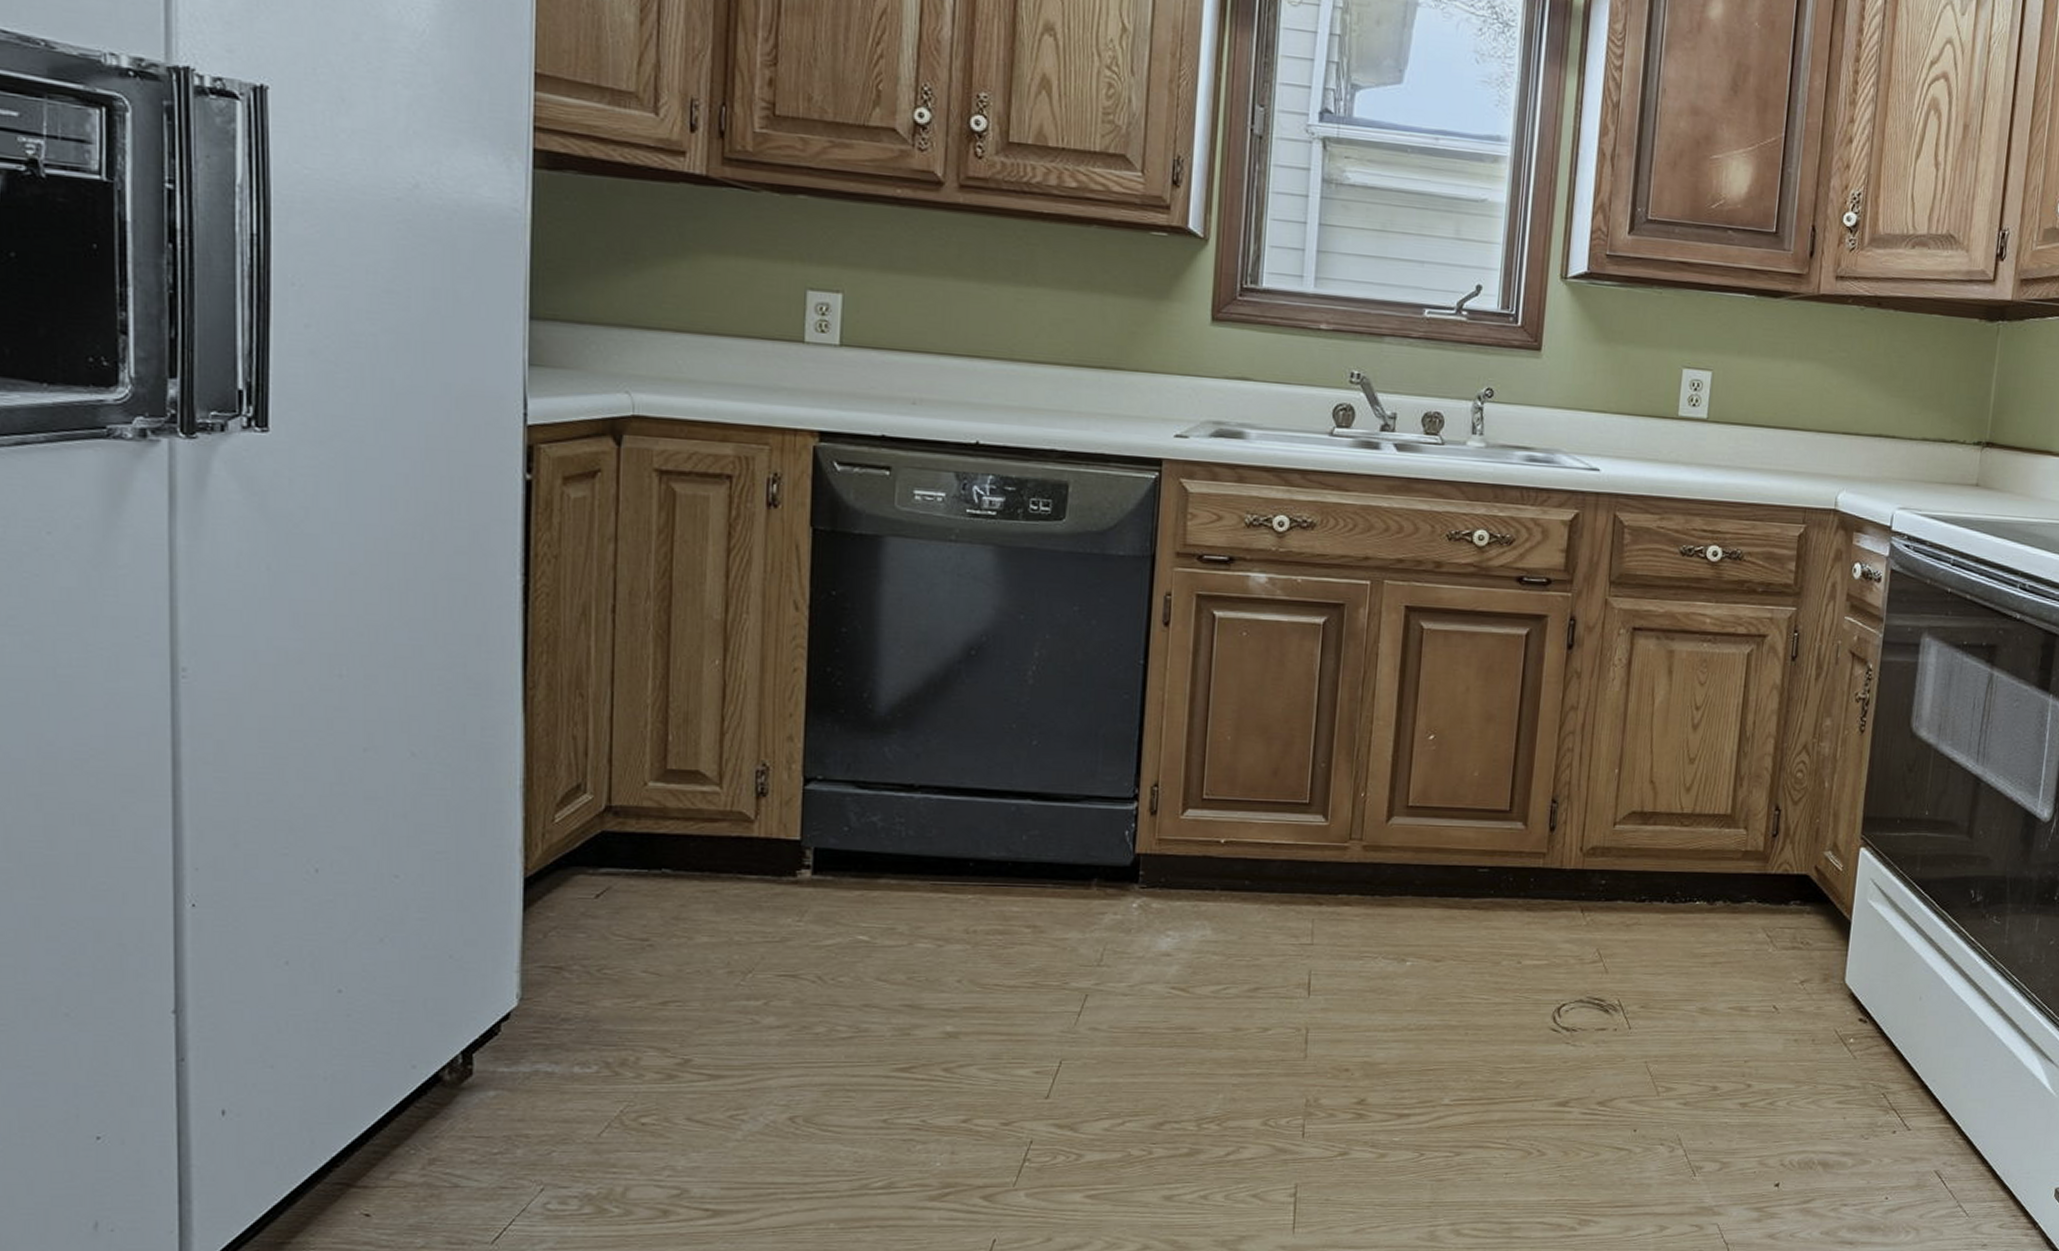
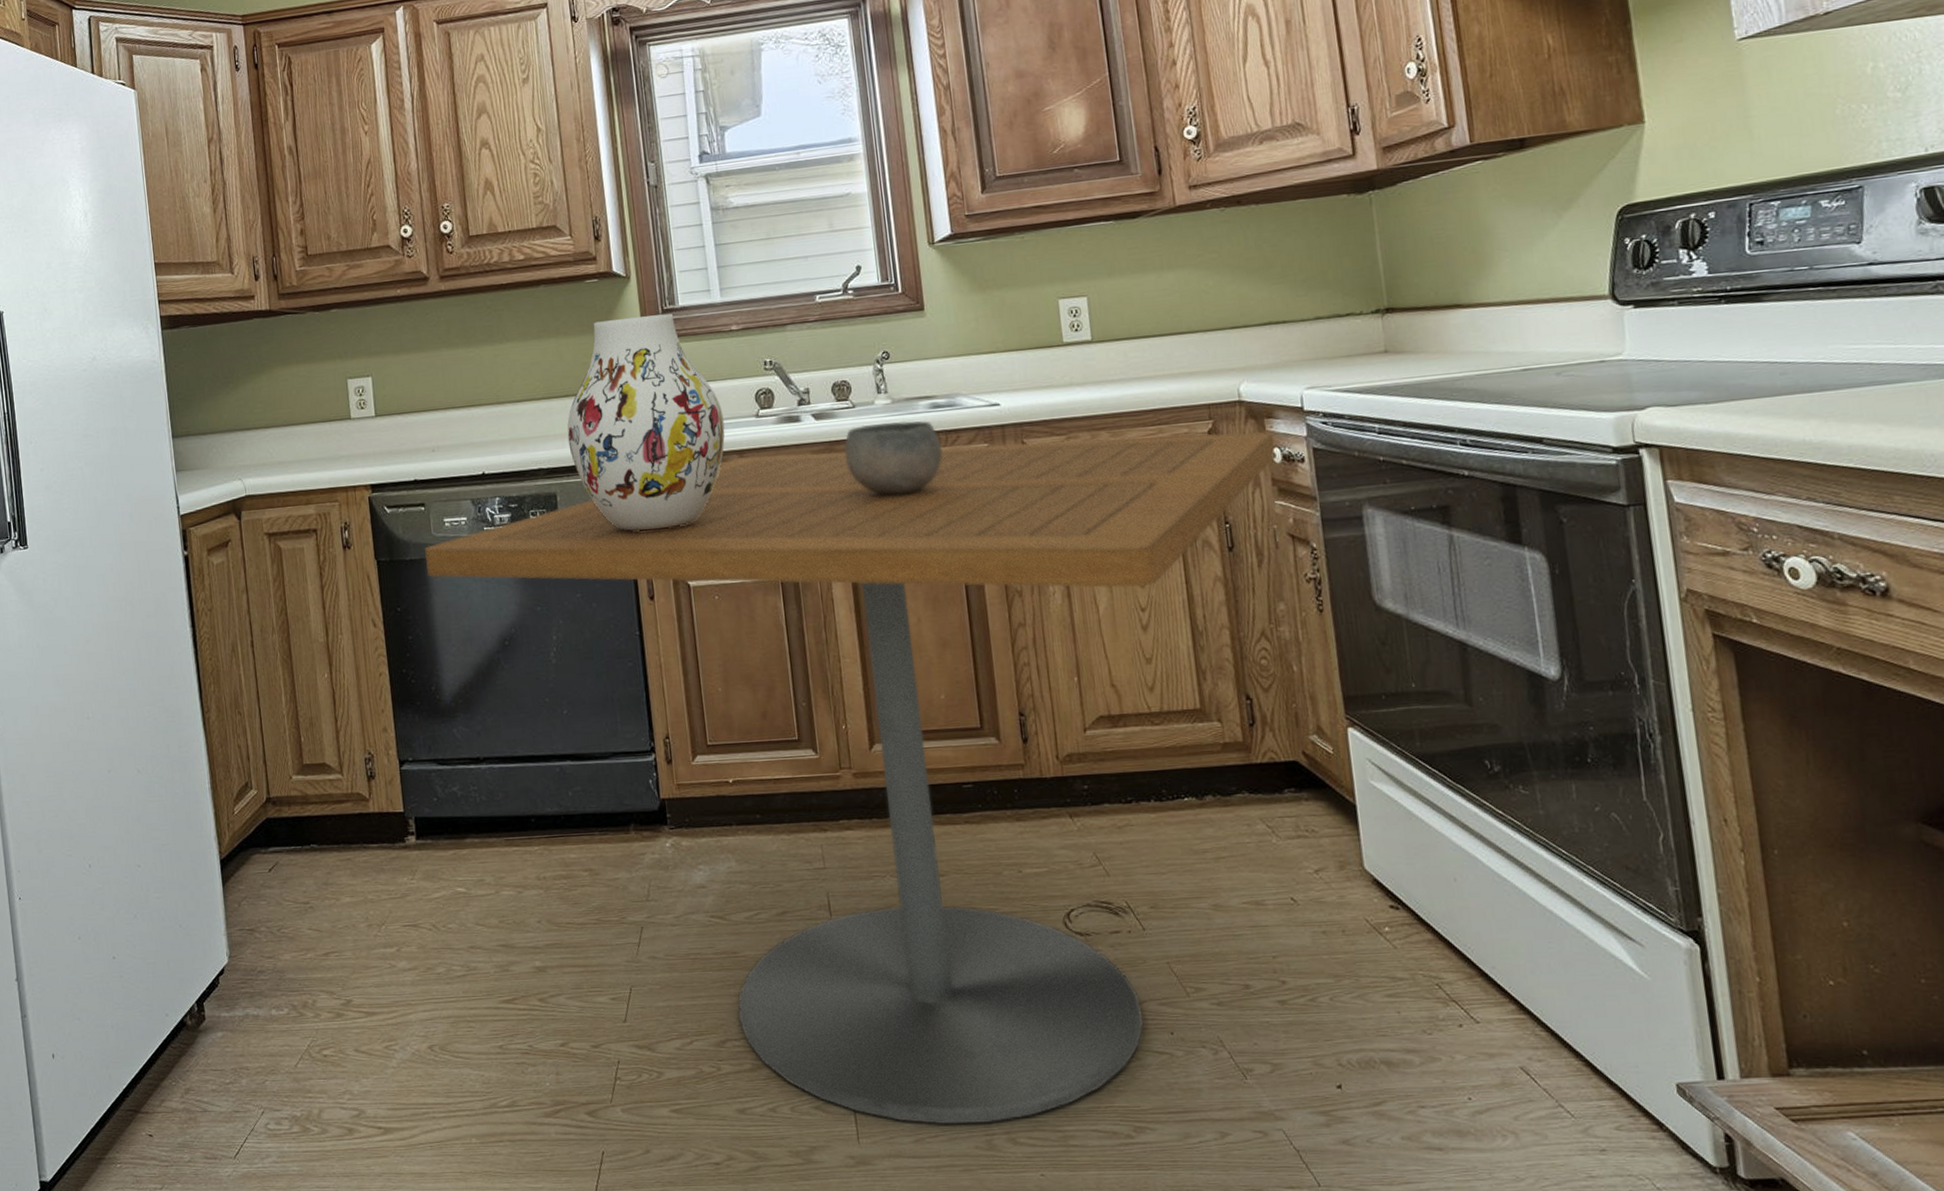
dining table: none [881,477,1858,1215] -> present [425,430,1275,1125]
vase: none [1094,285,1292,547] -> present [567,313,725,532]
bowl: none [1422,465,1531,551] -> present [844,421,943,496]

